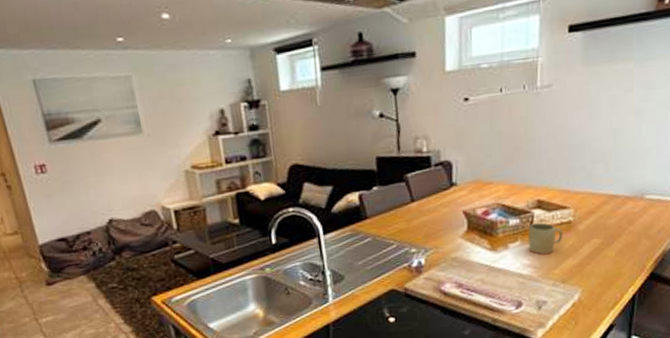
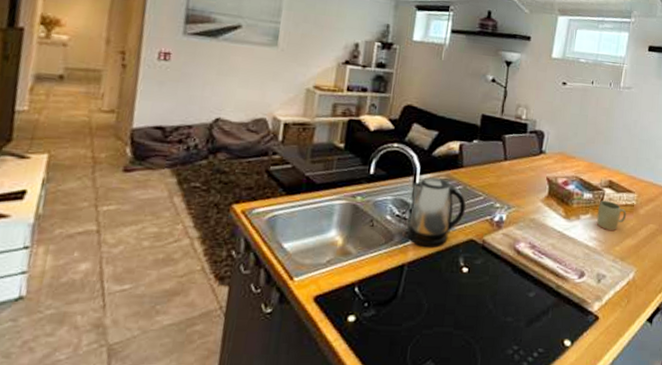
kettle: none [318,234,380,305] -> present [407,177,466,247]

